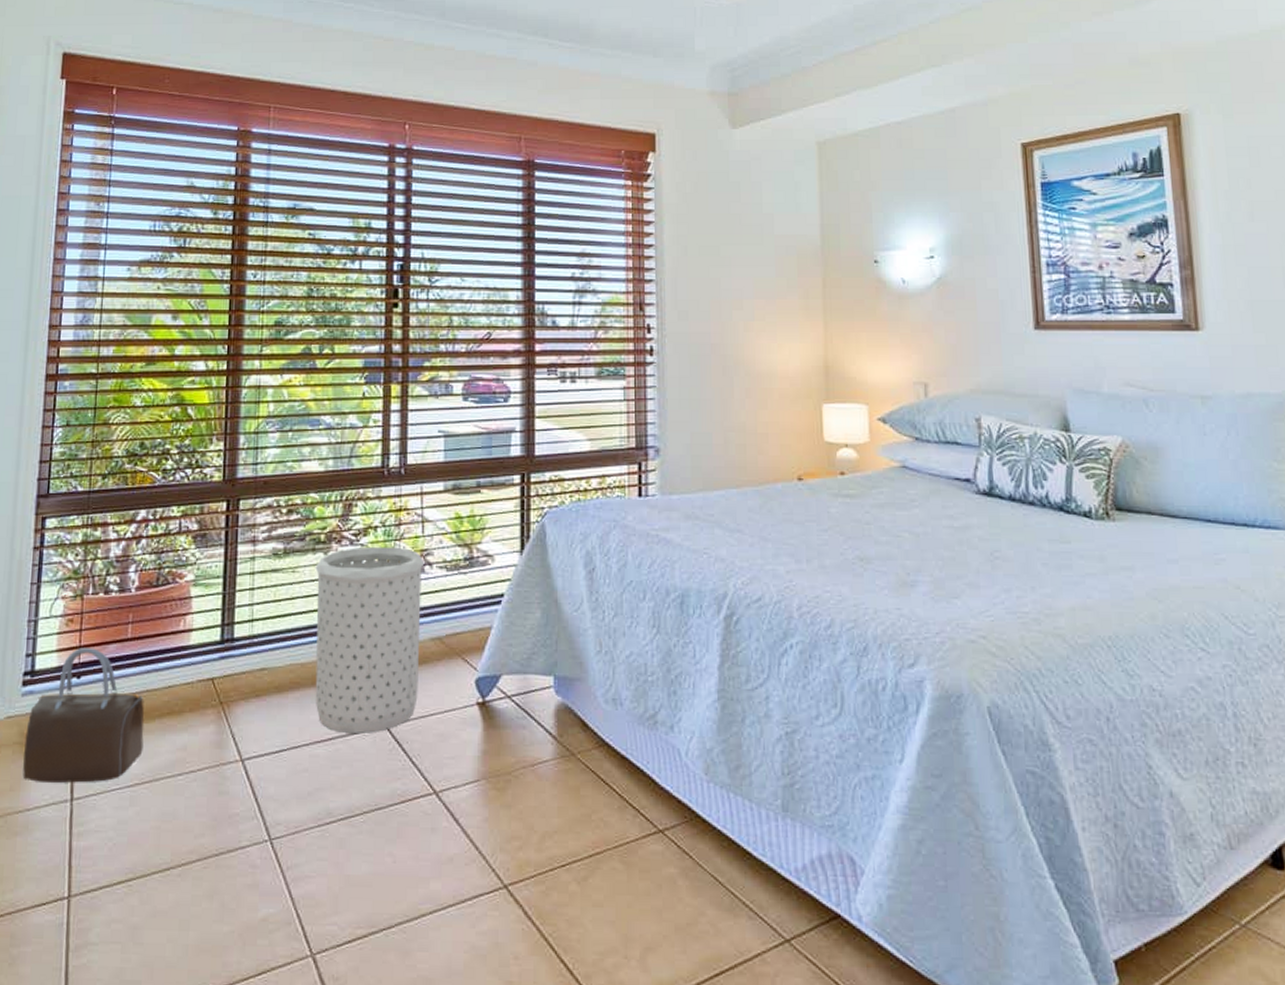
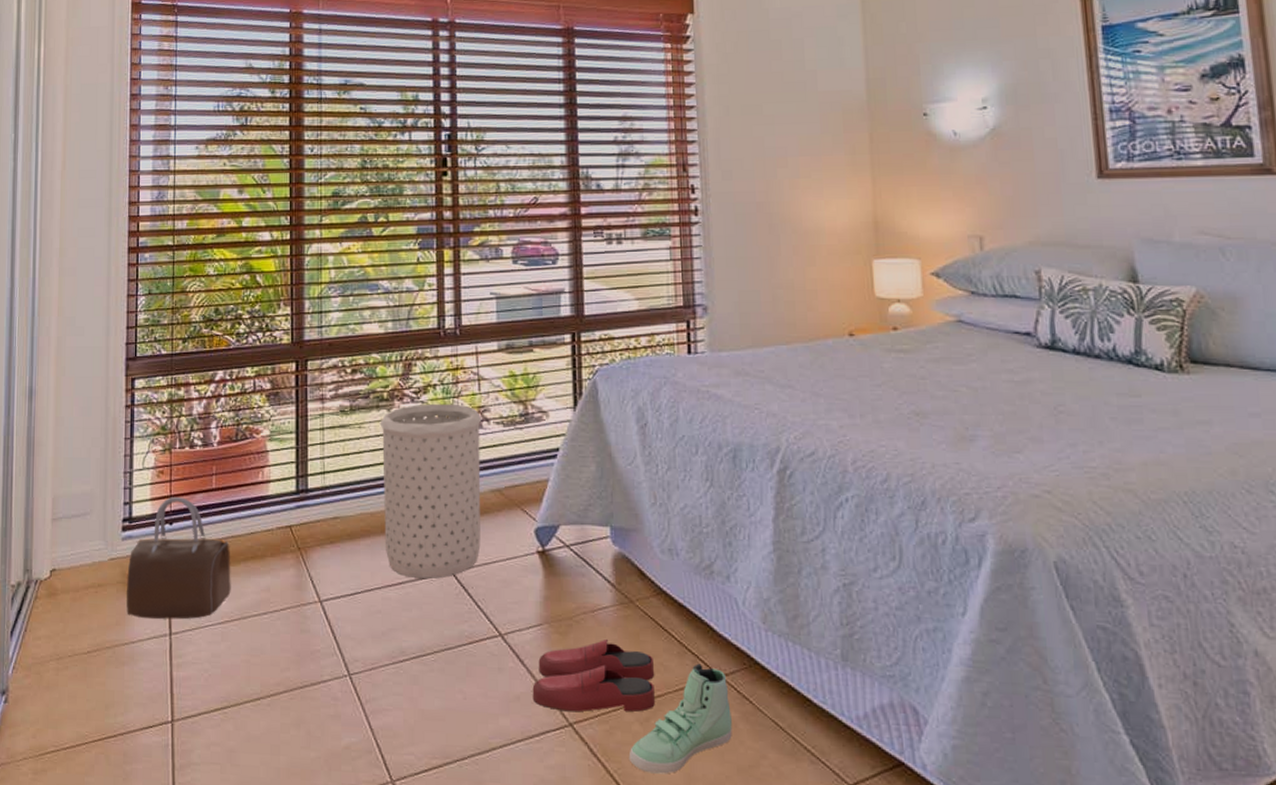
slippers: none [466,794,593,873] -> present [532,638,655,713]
sneaker: none [564,818,671,936] -> present [628,663,732,774]

